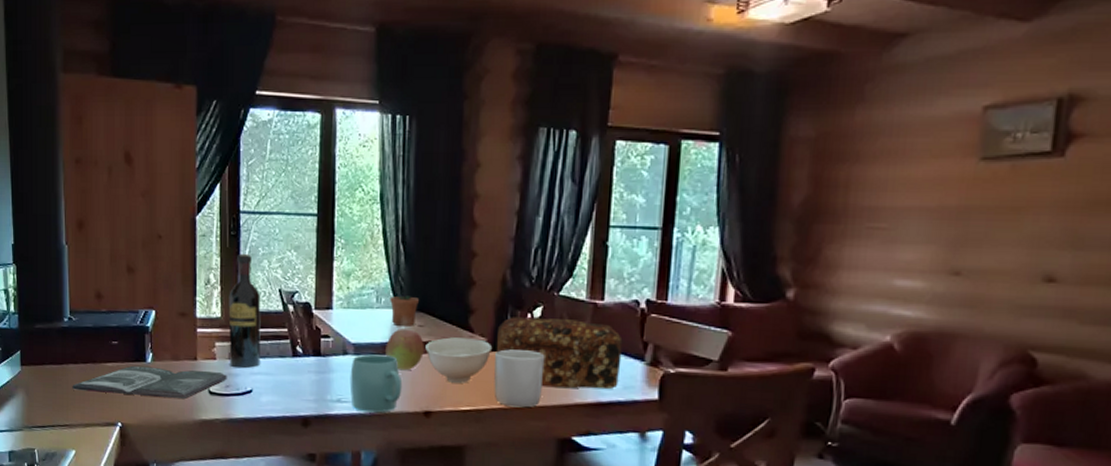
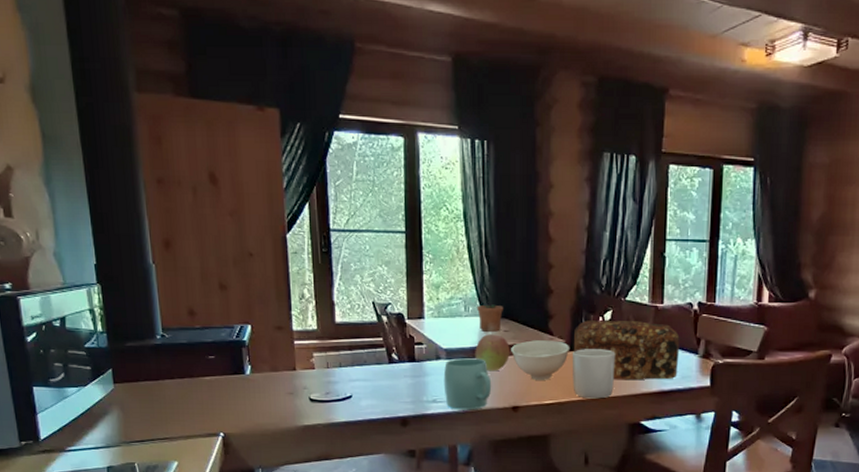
magazine: present [72,365,227,400] -> none [170,378,327,408]
wine bottle: present [228,253,261,369] -> none [324,269,358,376]

